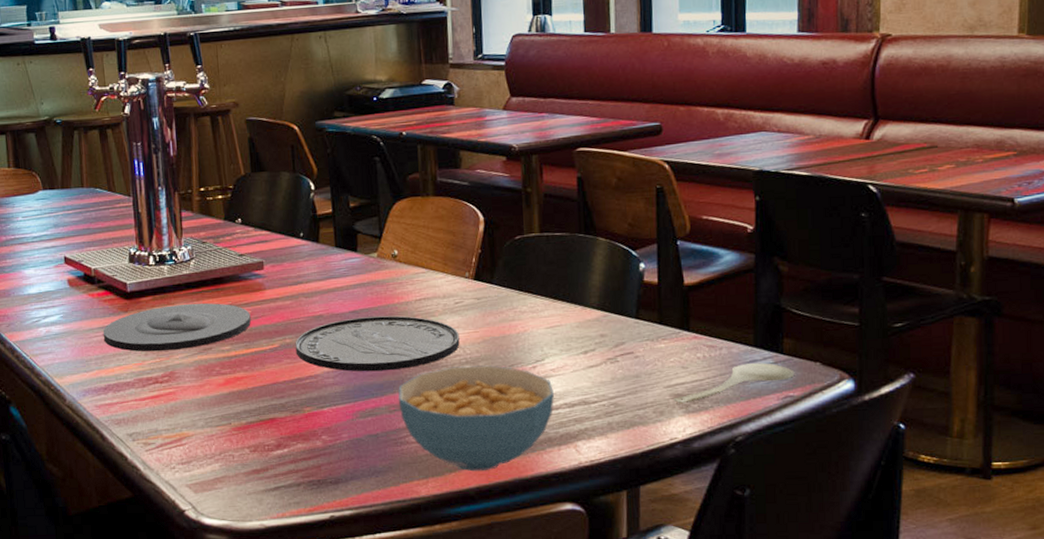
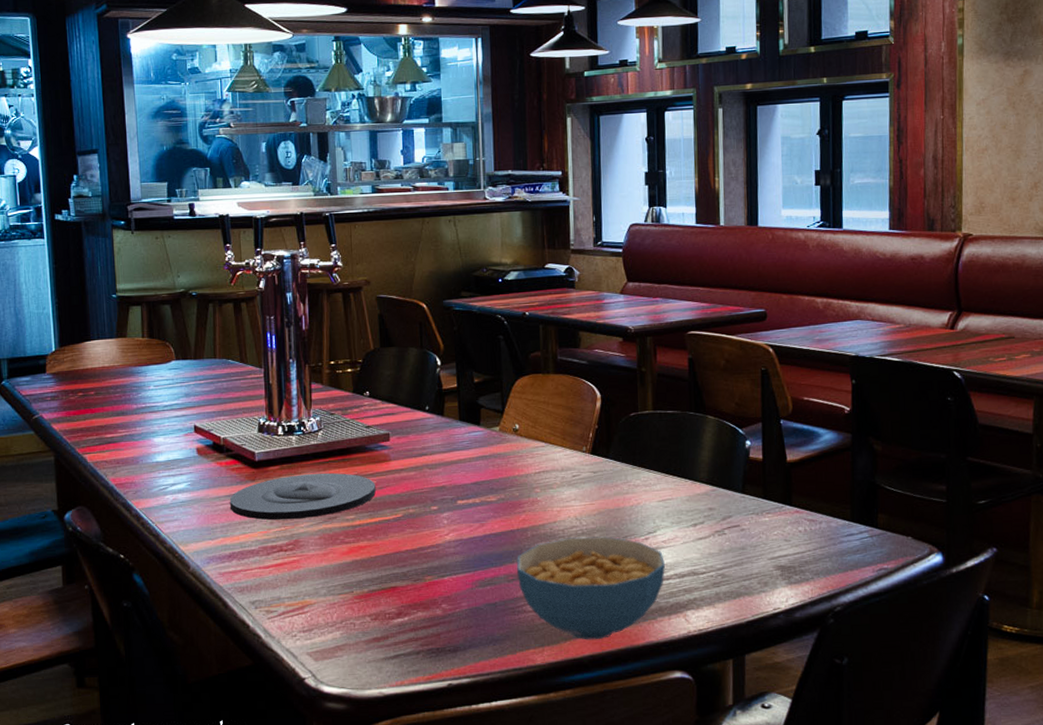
plate: present [295,315,460,372] -> none [418,487,577,542]
spoon: present [673,363,795,404] -> none [777,536,889,575]

